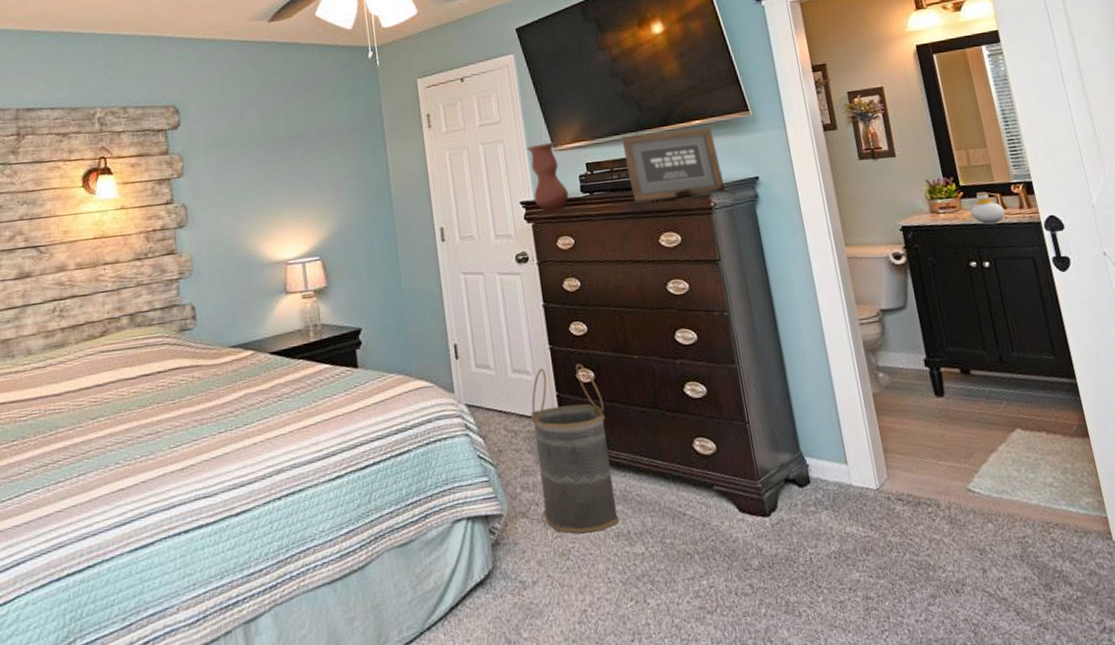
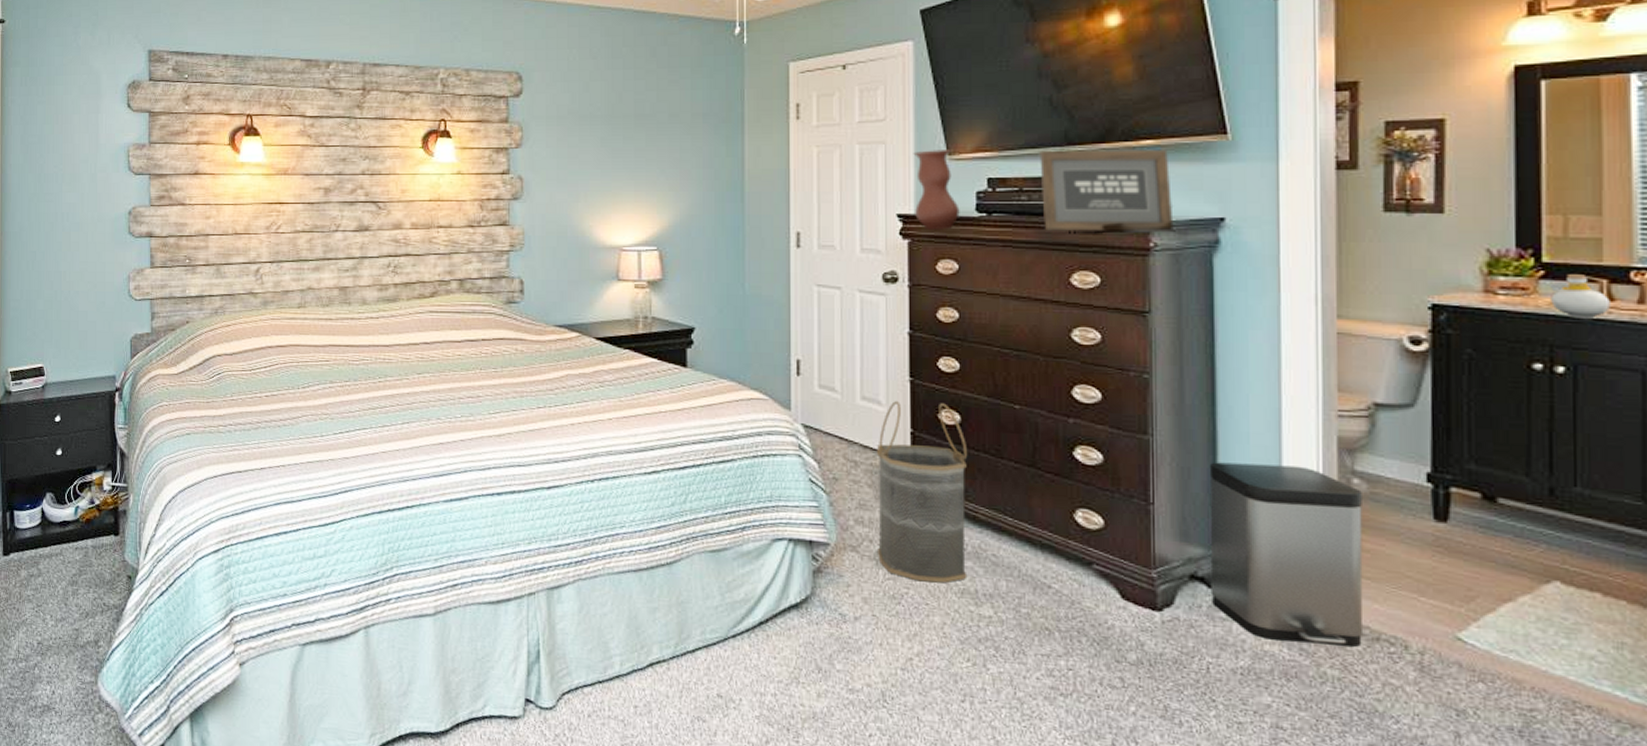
pedal bin: none [783,370,910,523] -> present [1210,462,1364,647]

